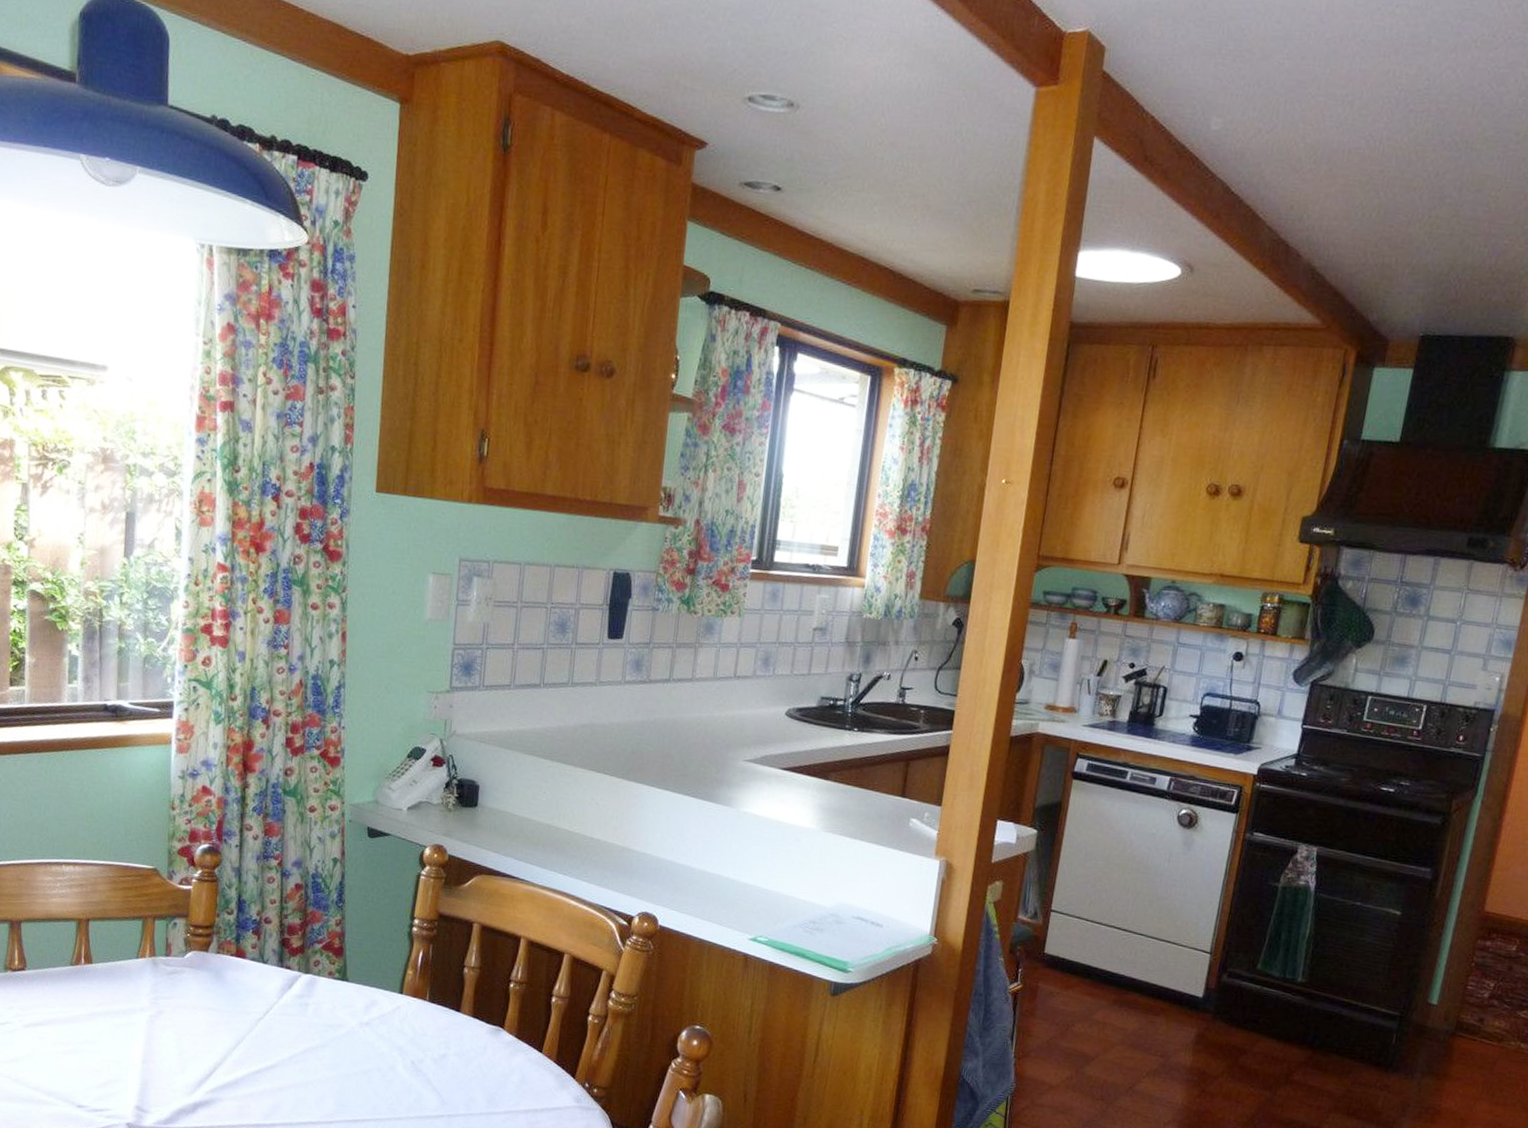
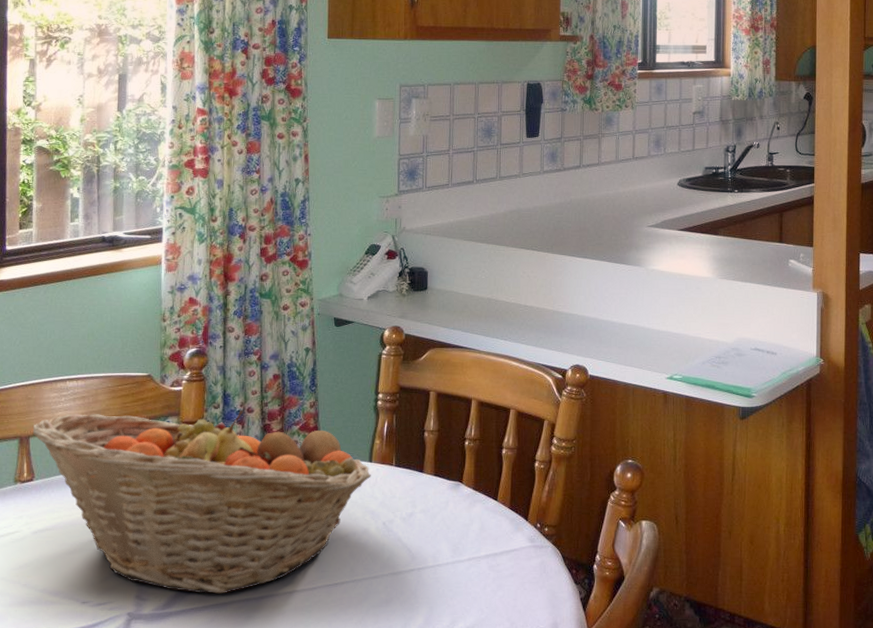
fruit basket: none [24,901,401,1116] -> present [32,409,371,594]

